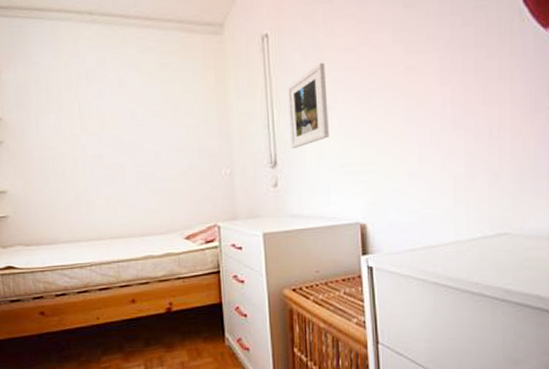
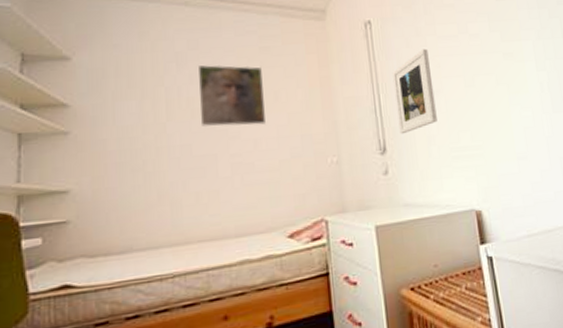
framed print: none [106,81,166,139] -> present [199,65,265,126]

